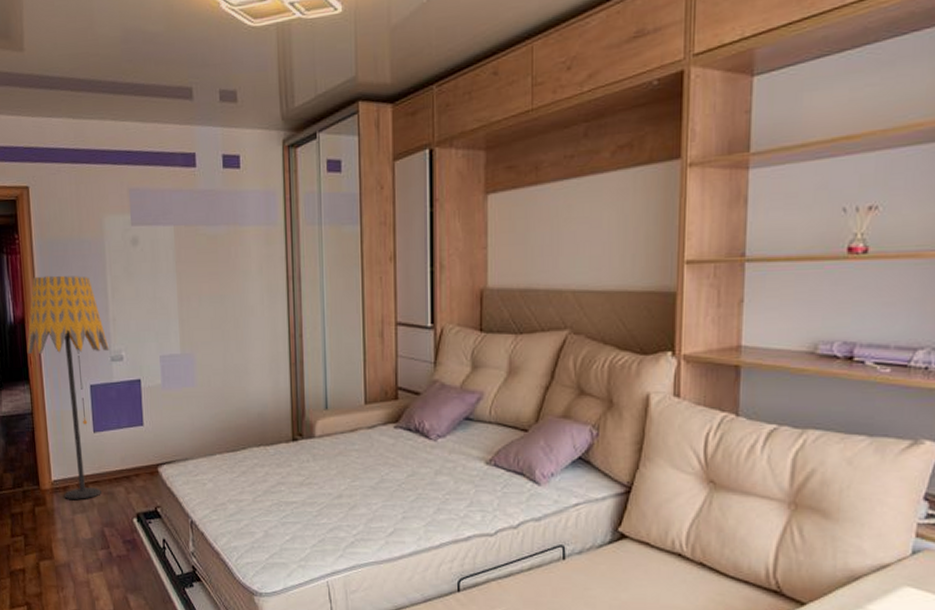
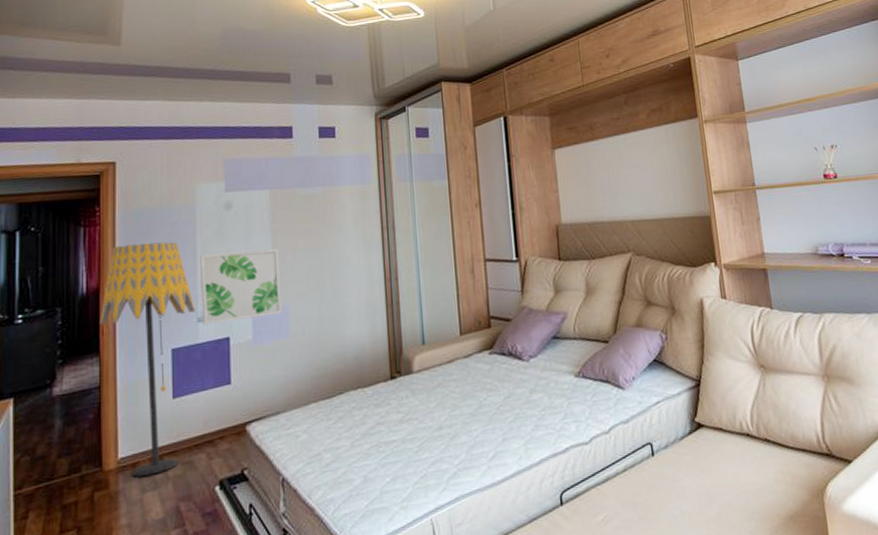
wall art: none [110,291,188,364] -> present [199,248,282,325]

